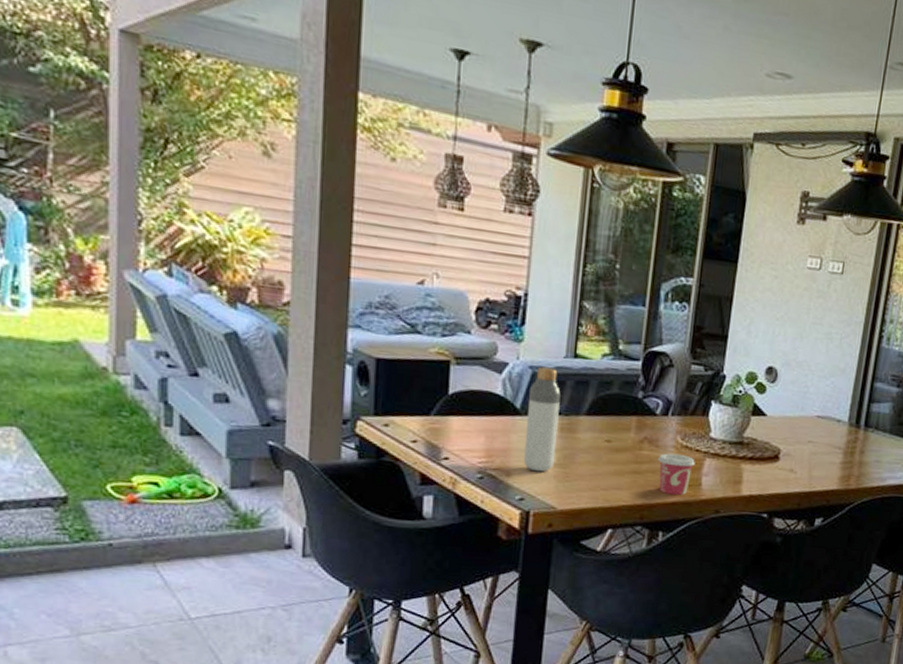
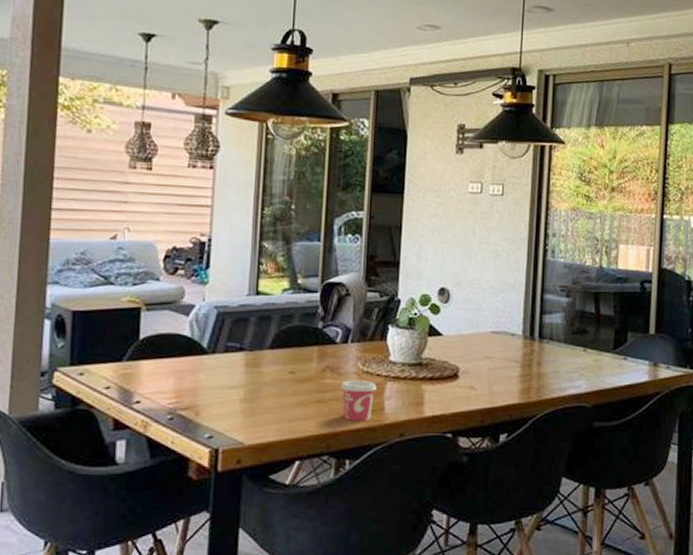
bottle: present [523,366,561,472] -> none [211,306,245,409]

